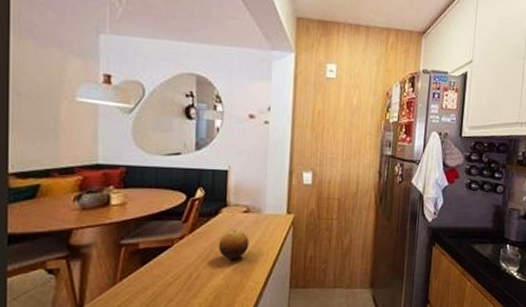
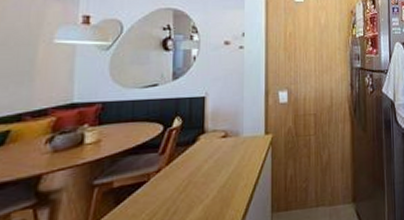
fruit: present [218,230,249,259] -> none [196,156,228,188]

